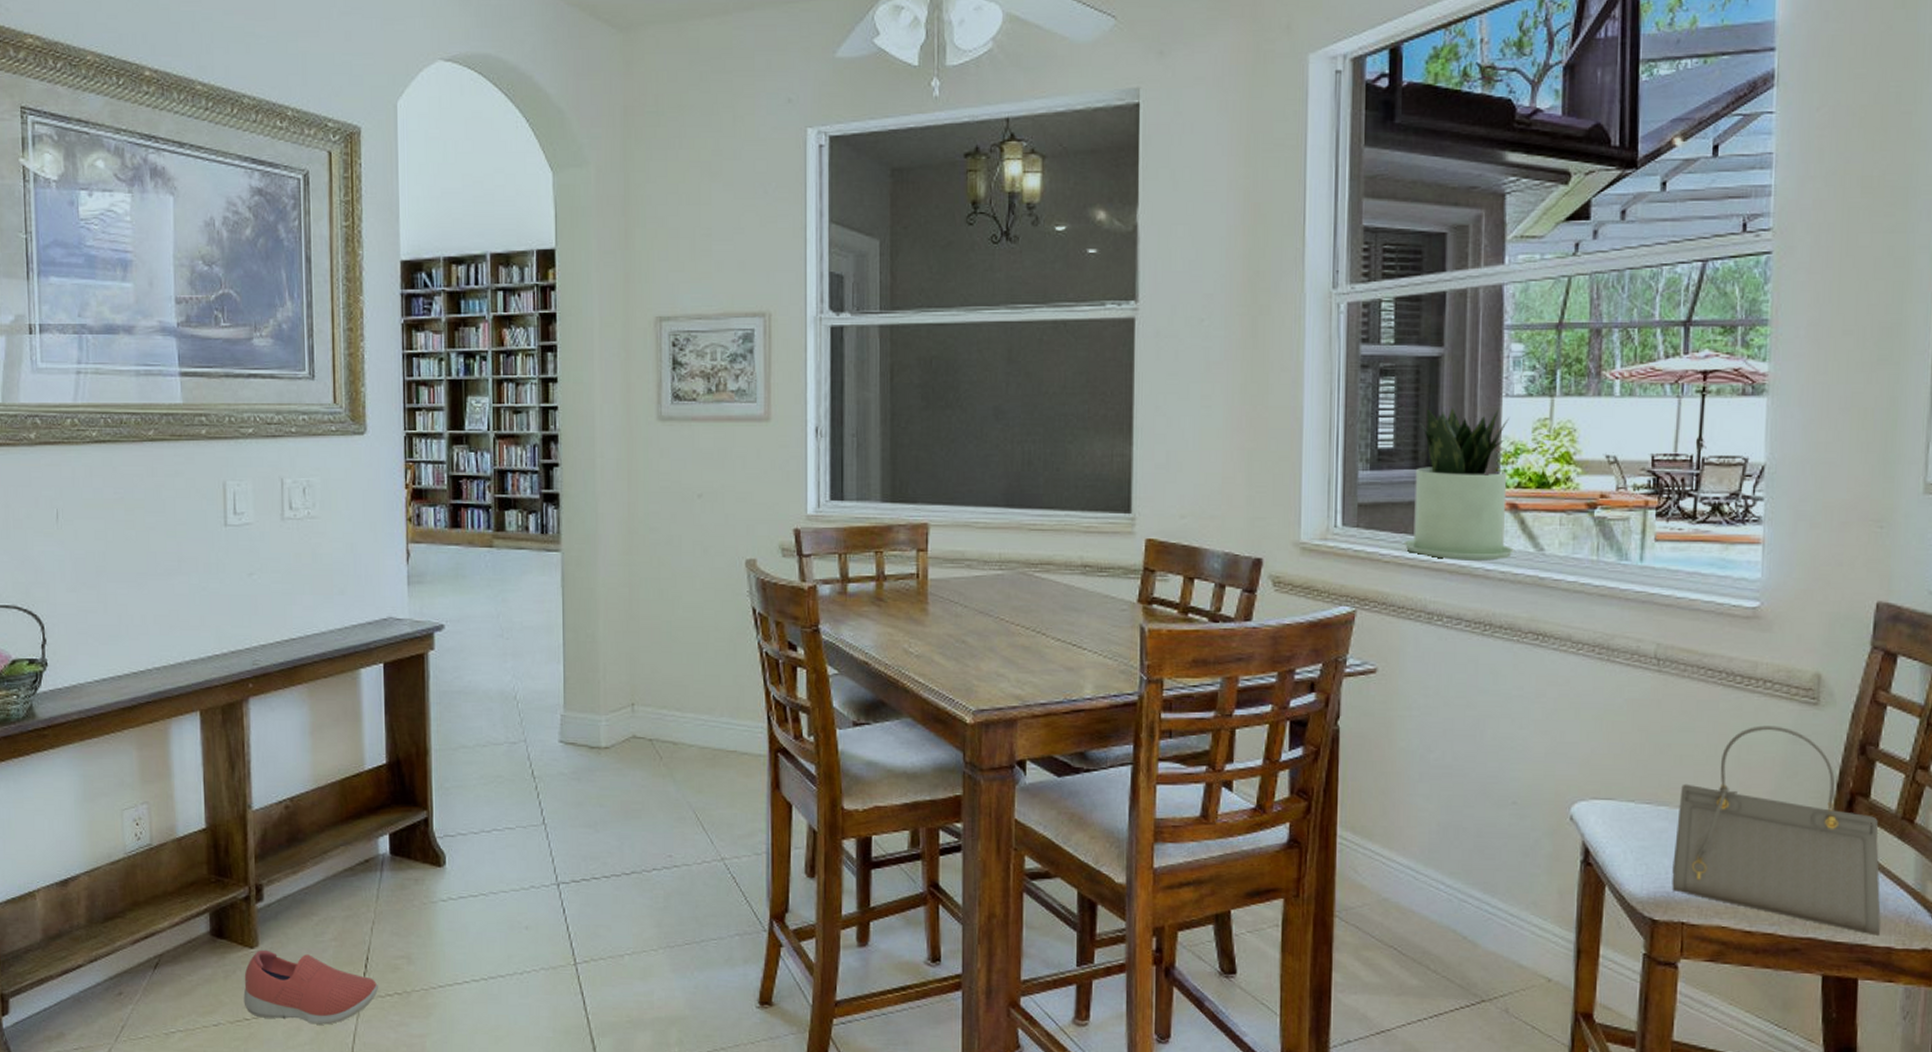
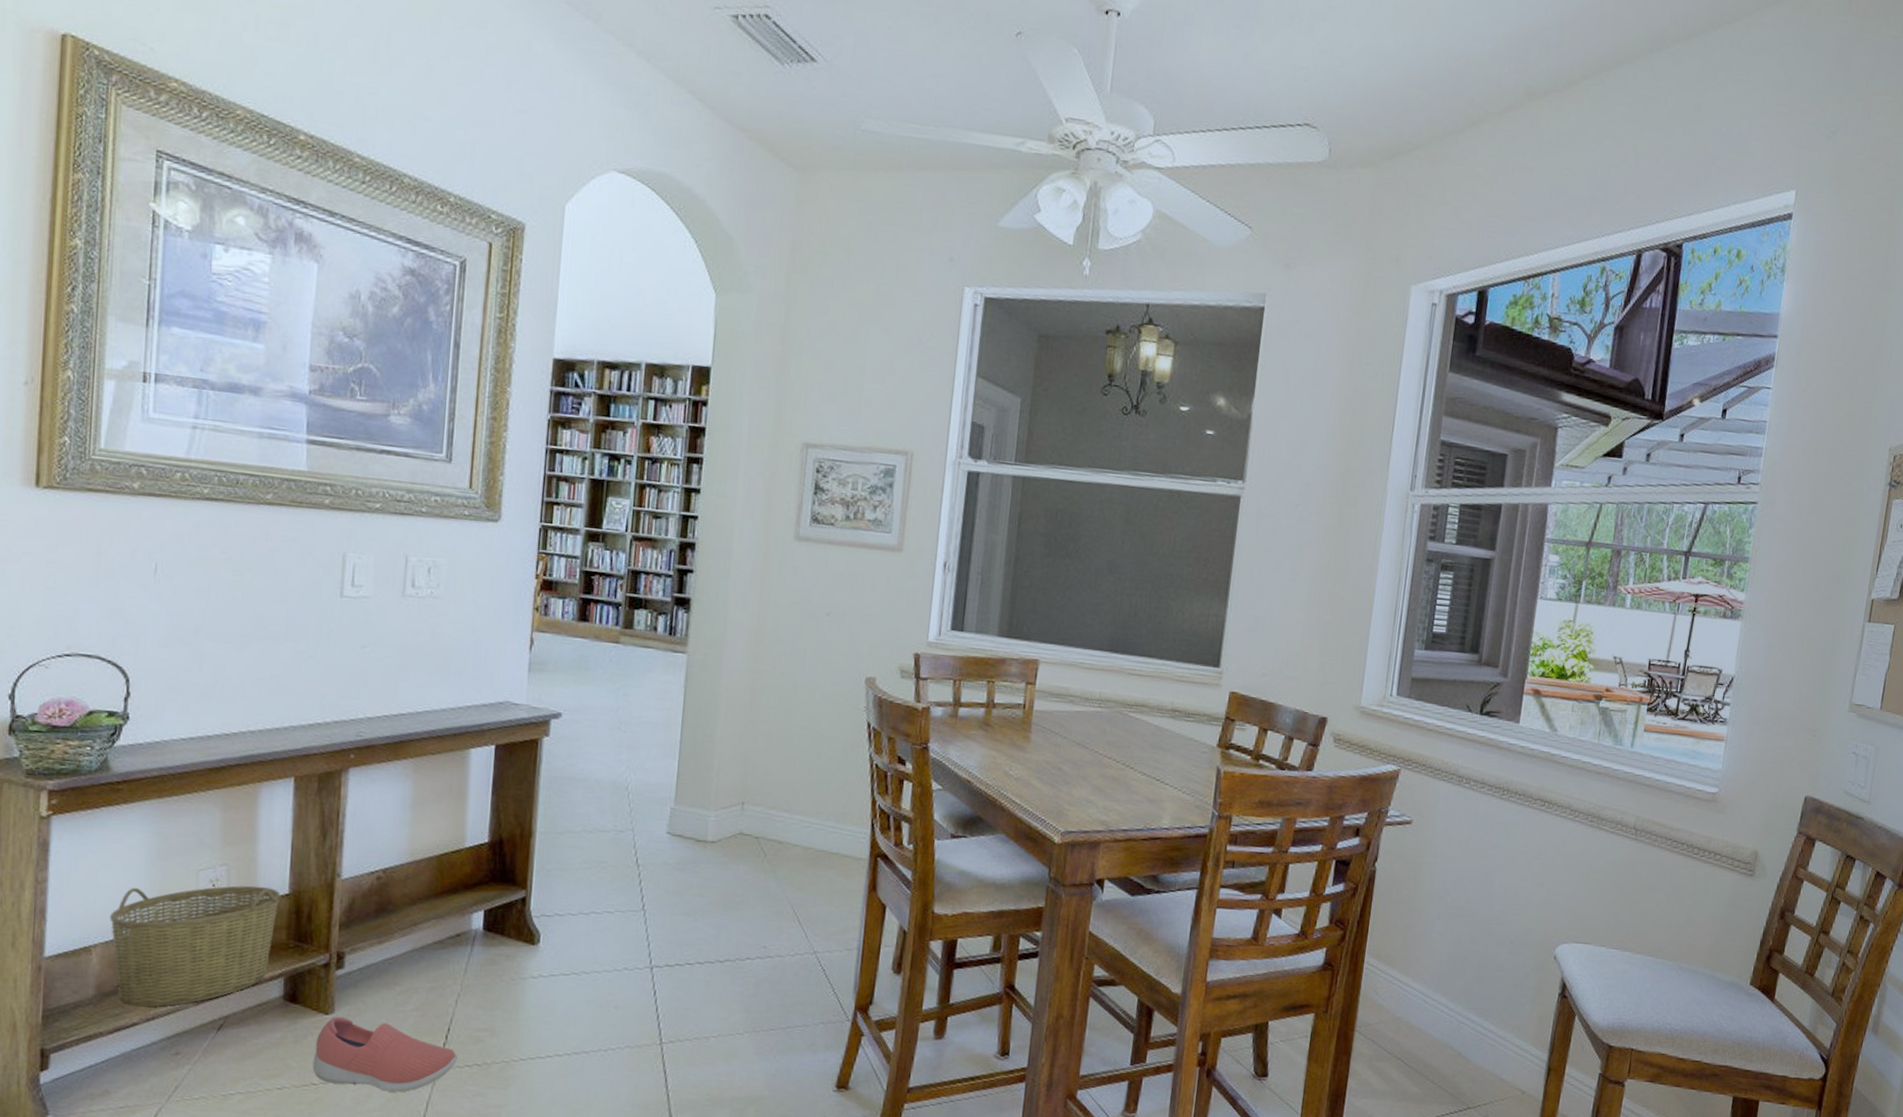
basket: none [49,822,198,949] -> present [110,885,280,1007]
planter: present [1403,408,1515,561] -> none [1445,601,1541,737]
handbag: present [1672,725,1881,936] -> none [1627,890,1788,1066]

